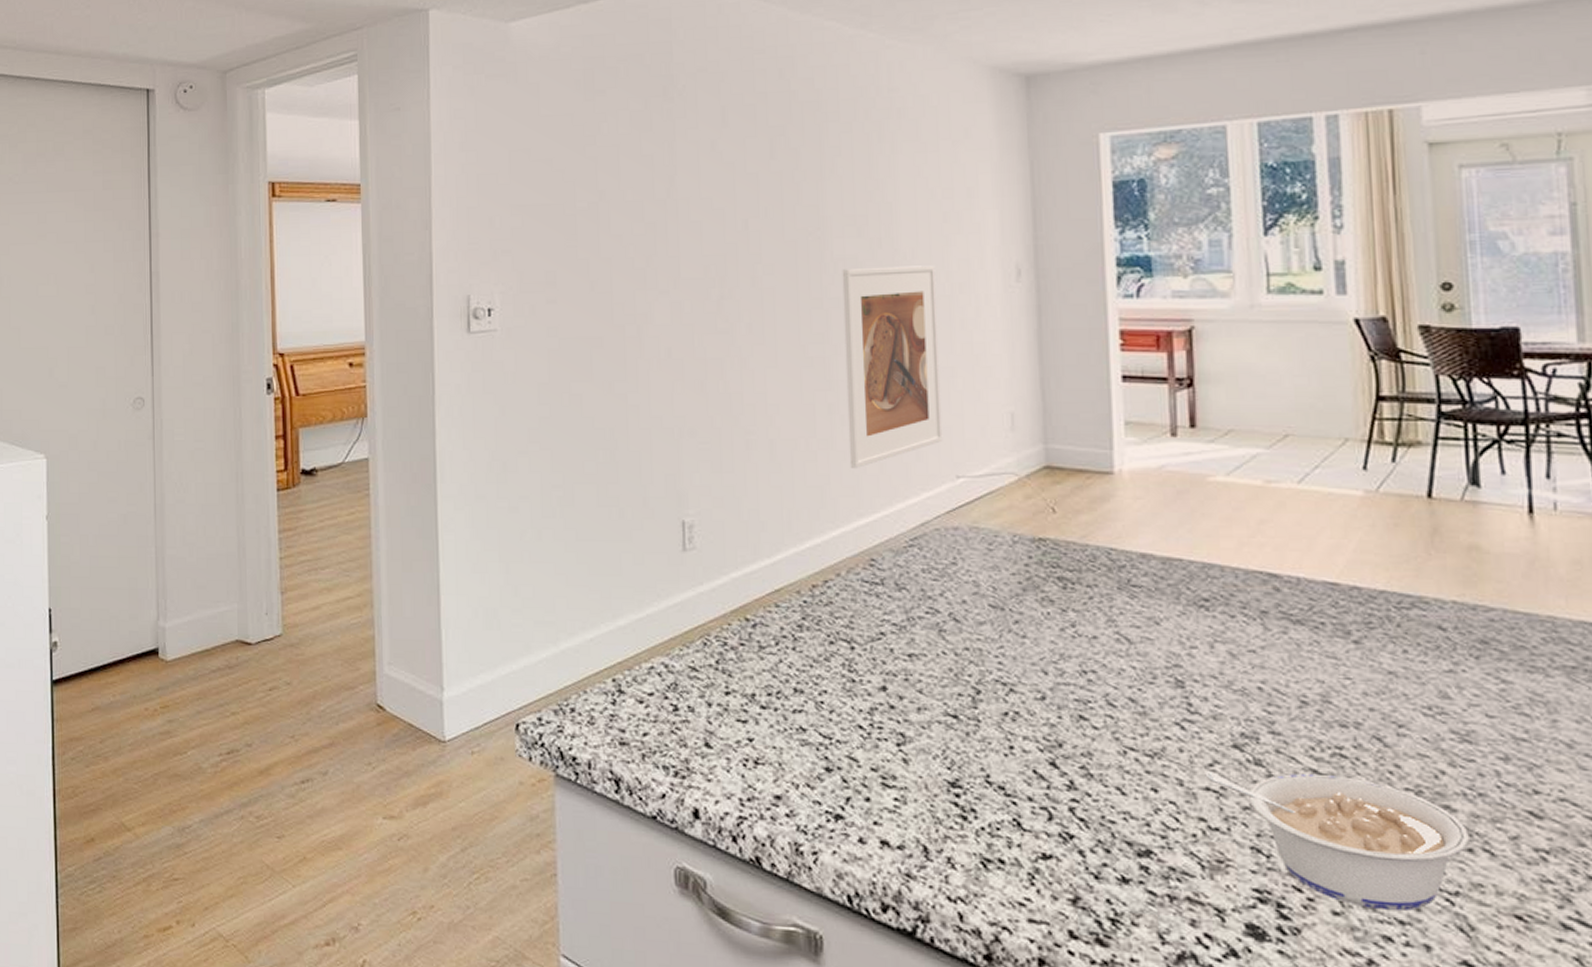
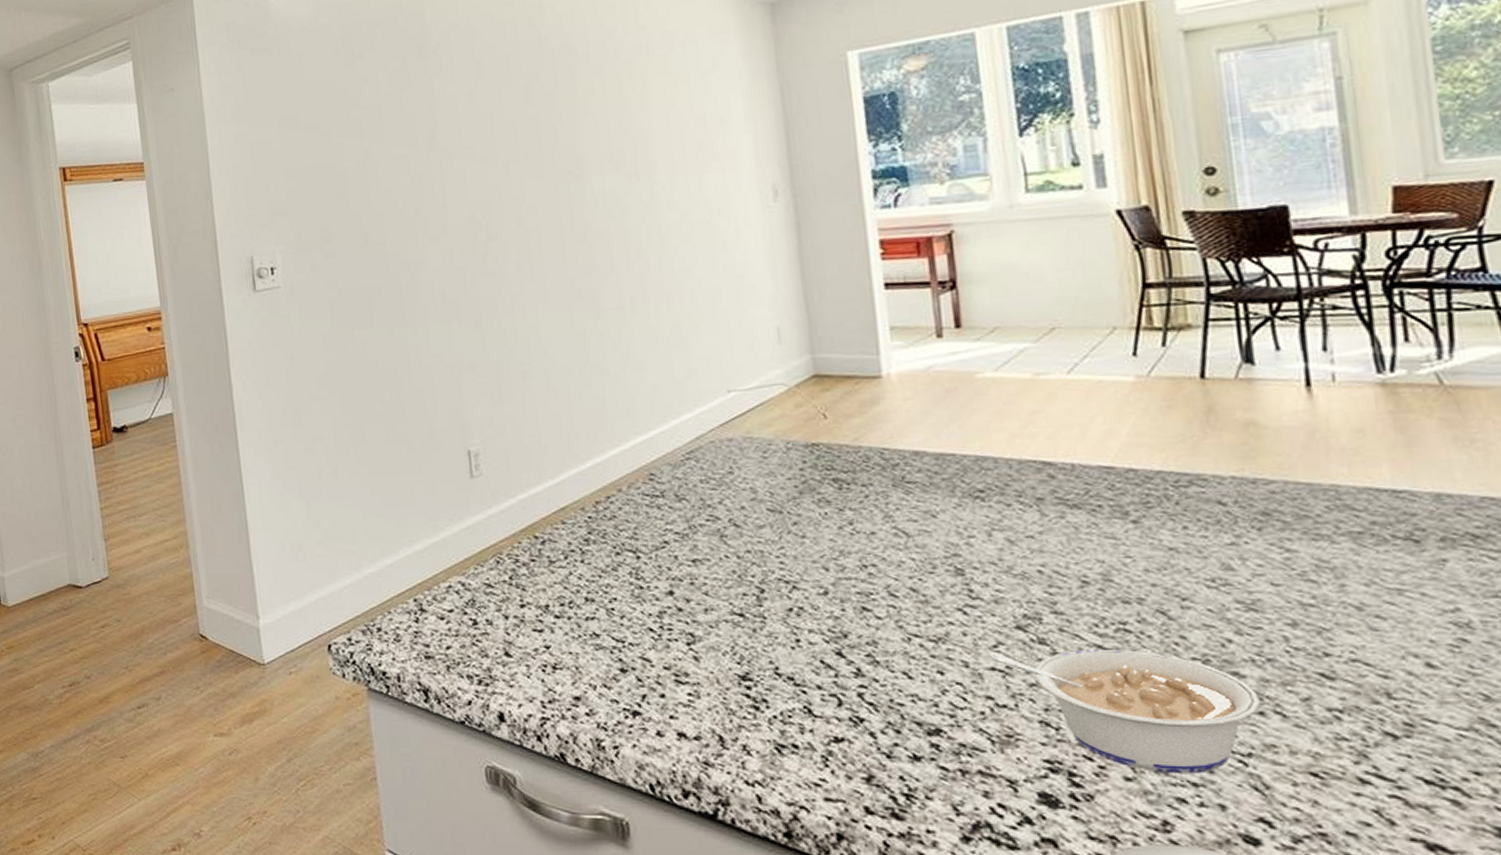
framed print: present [842,265,943,470] -> none [603,193,712,391]

